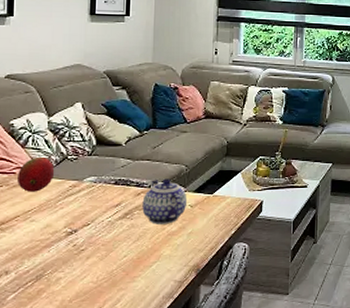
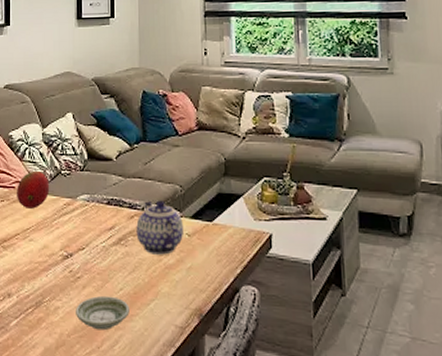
saucer: none [78,263,132,293] -> present [76,295,130,331]

